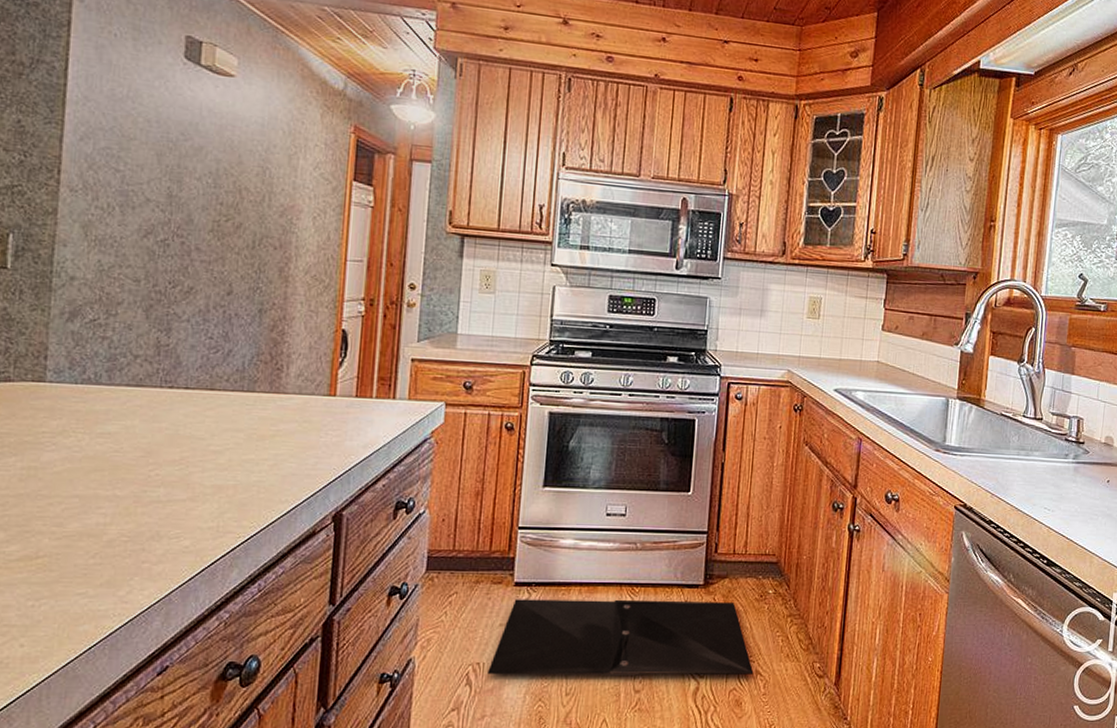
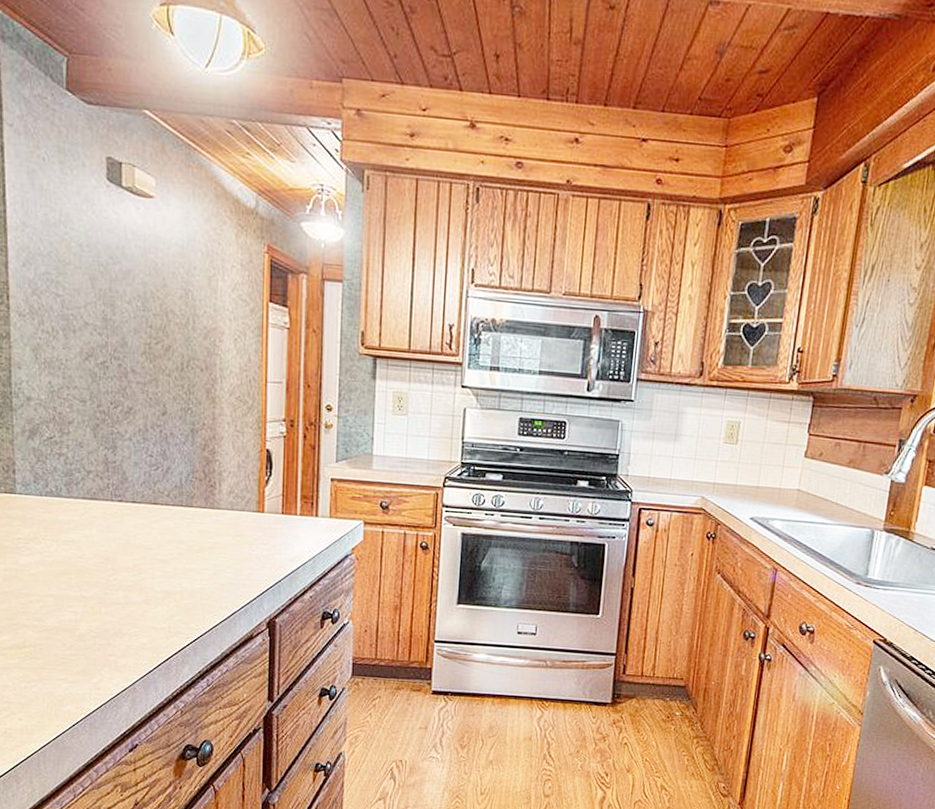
door mat: present [488,599,754,676] -> none [410,706,659,789]

